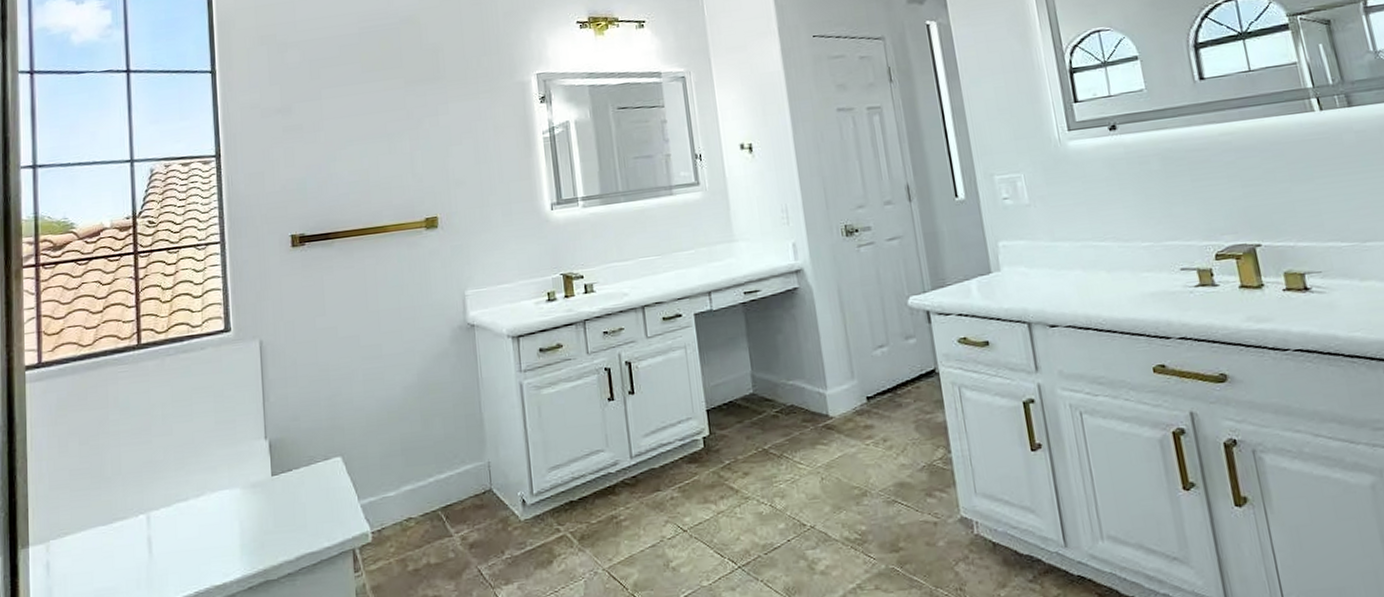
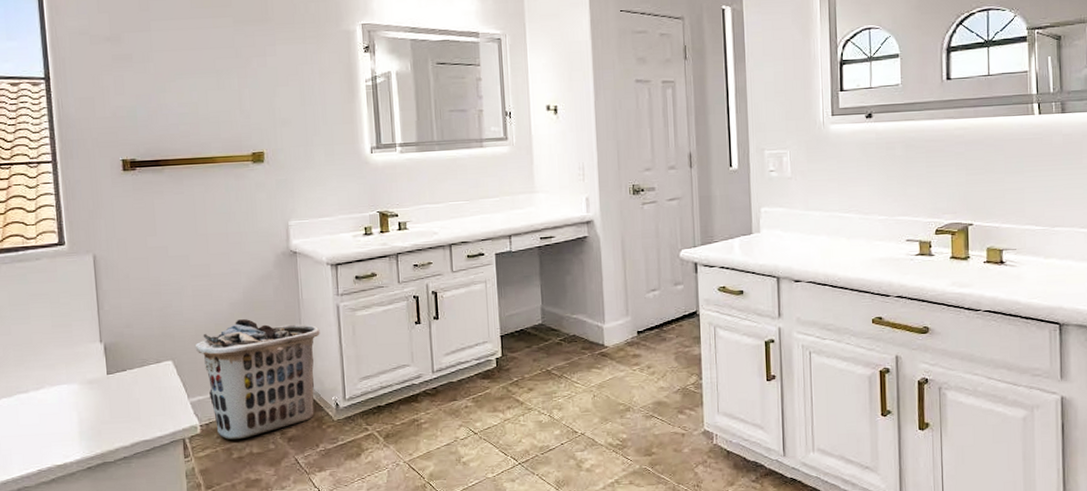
clothes hamper: none [365,404,503,549] -> present [195,319,320,440]

